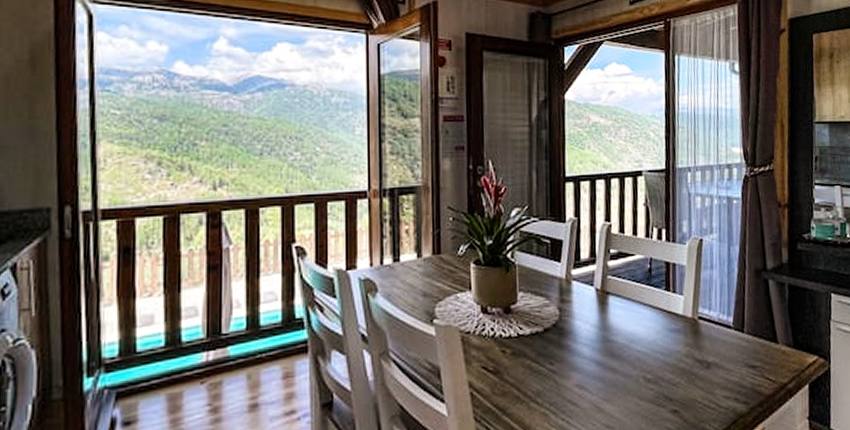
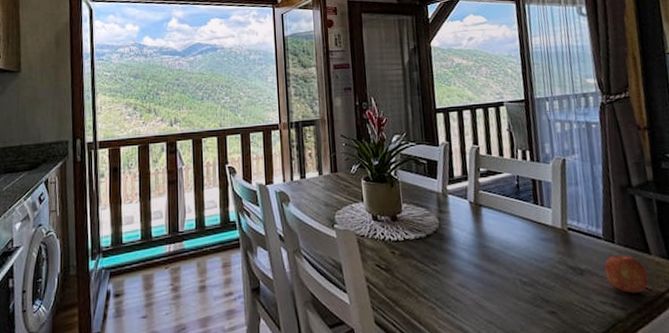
fruit: none [731,344,773,386] -> present [604,254,649,294]

